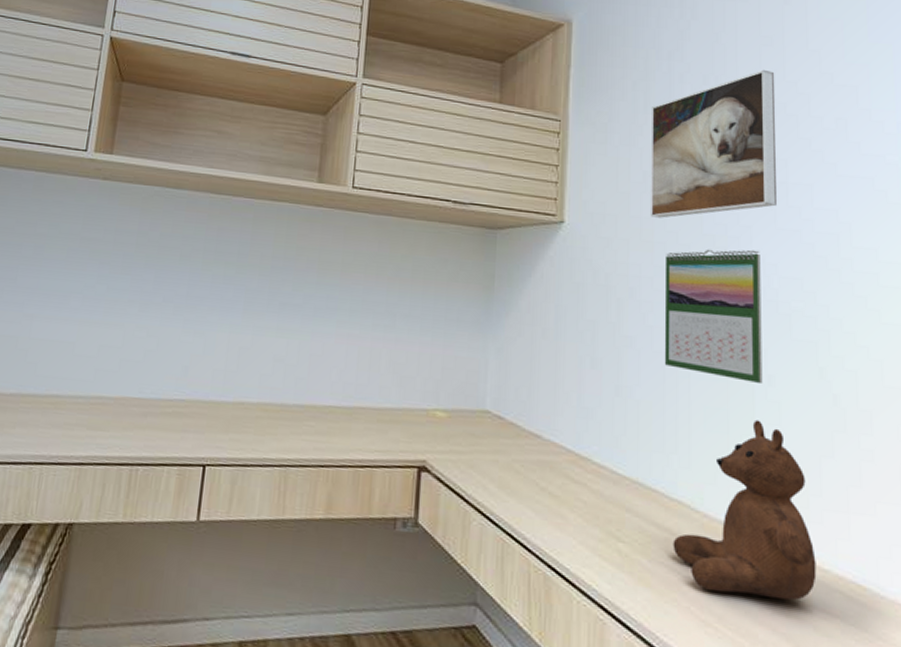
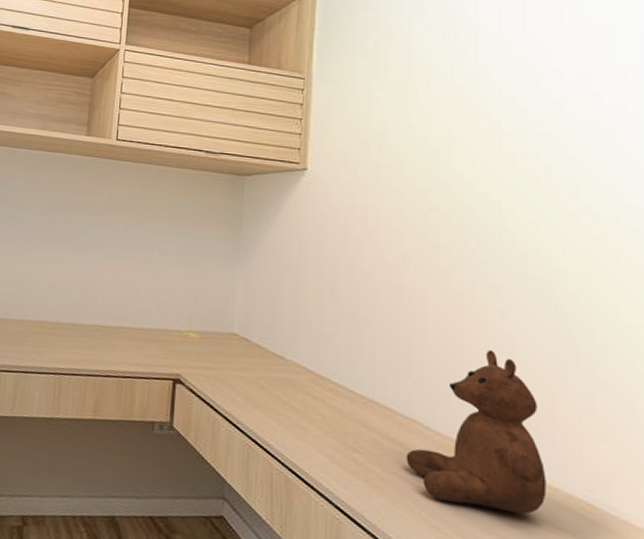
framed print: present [650,69,777,218] -> none [388,27,515,166]
calendar: present [664,249,763,385] -> none [400,193,497,318]

